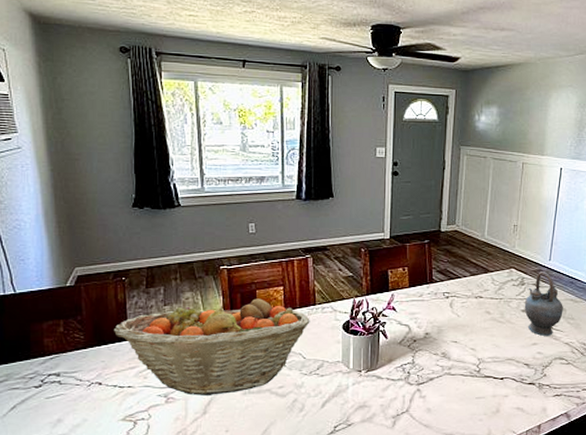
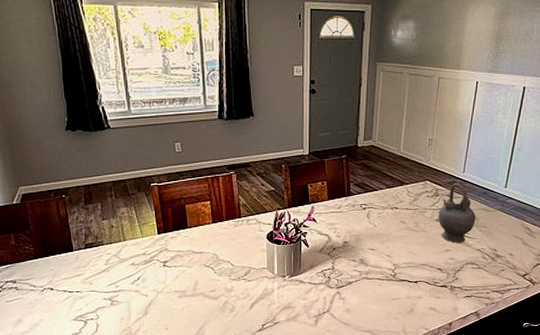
fruit basket: present [114,298,310,396] -> none [59,212,237,299]

